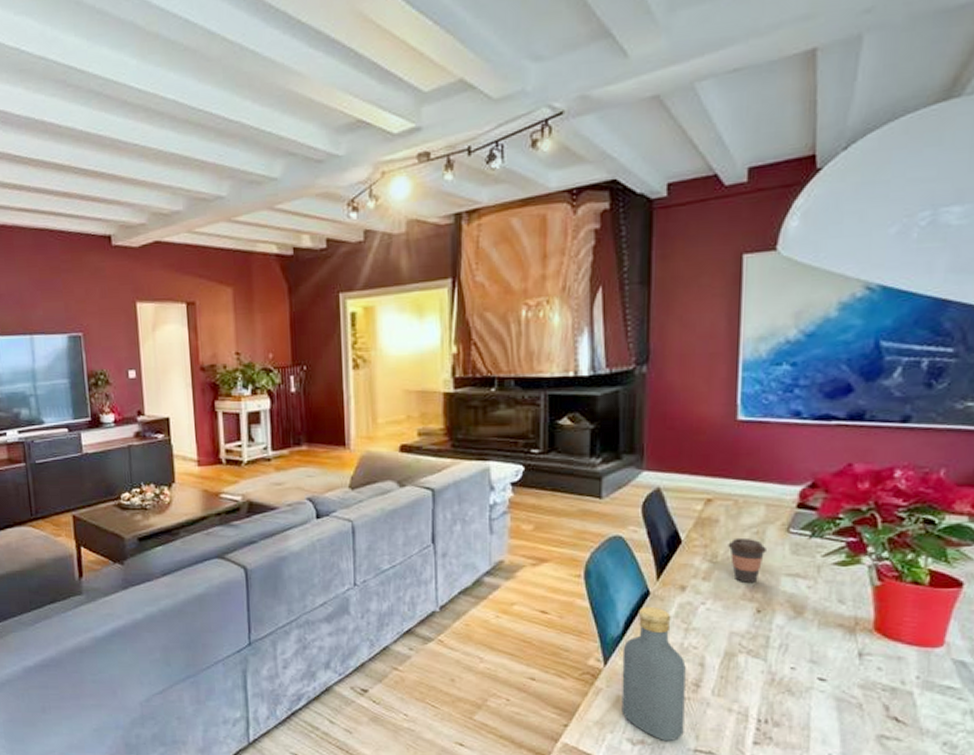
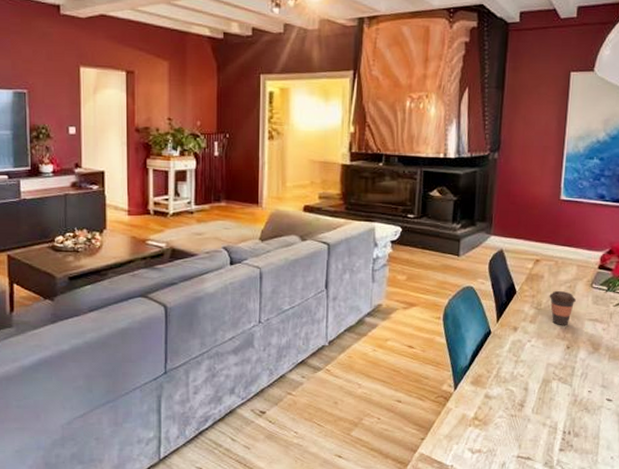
vodka: present [621,606,686,742] -> none [465,343,515,450]

